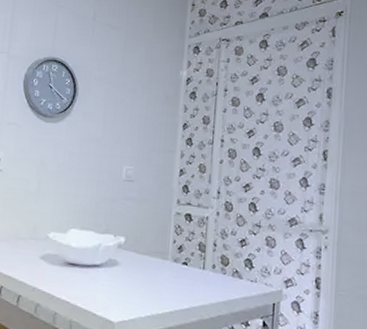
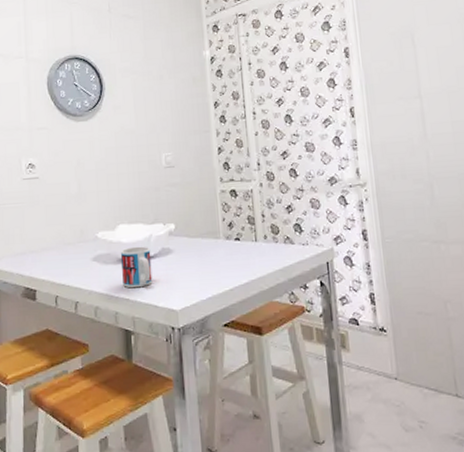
mug: none [66,252,98,294] -> present [120,246,153,288]

